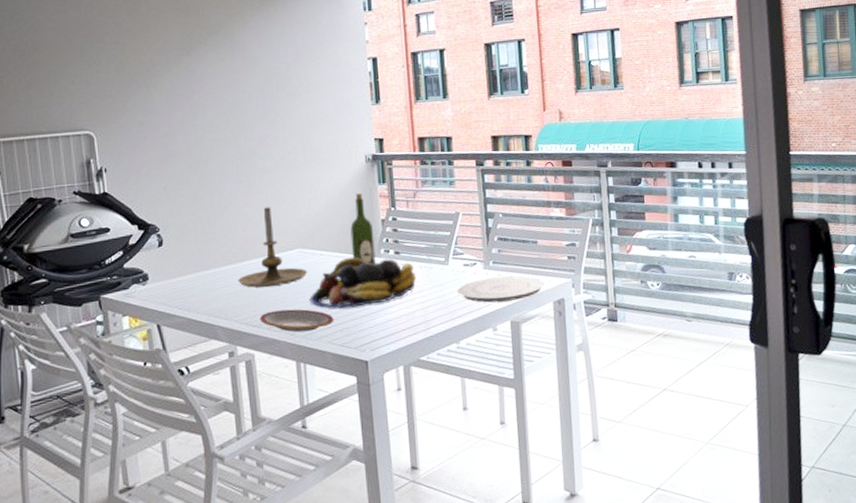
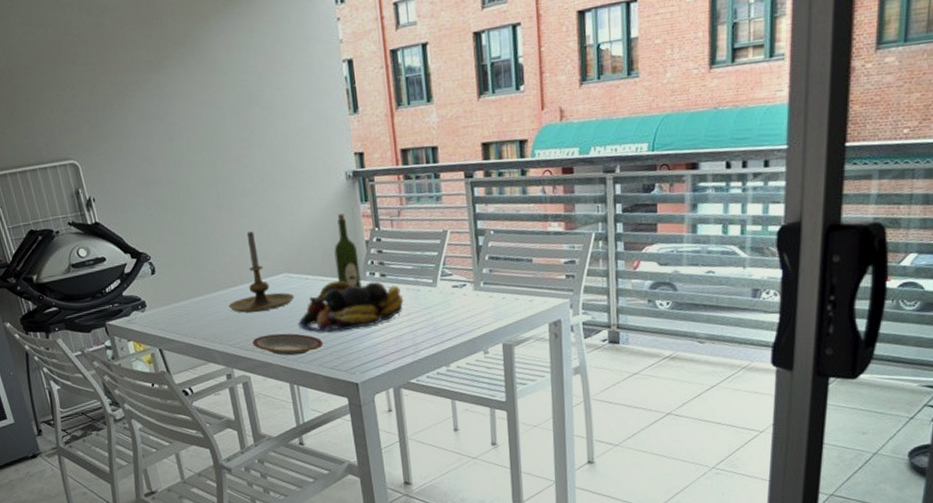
plate: present [457,276,544,303] -> none [446,297,539,325]

